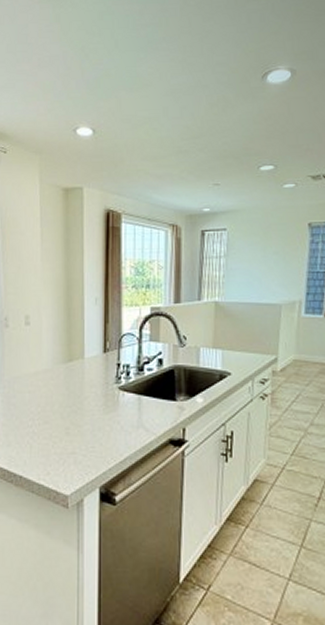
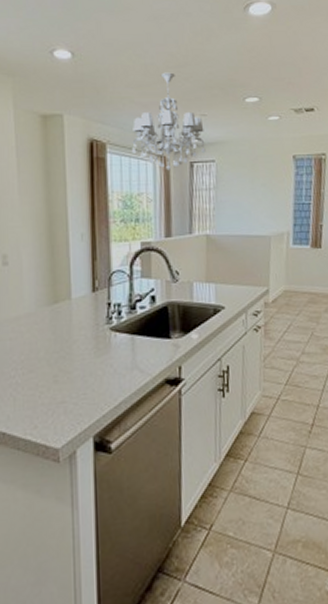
chandelier: none [144,144,218,239] -> present [131,72,206,171]

